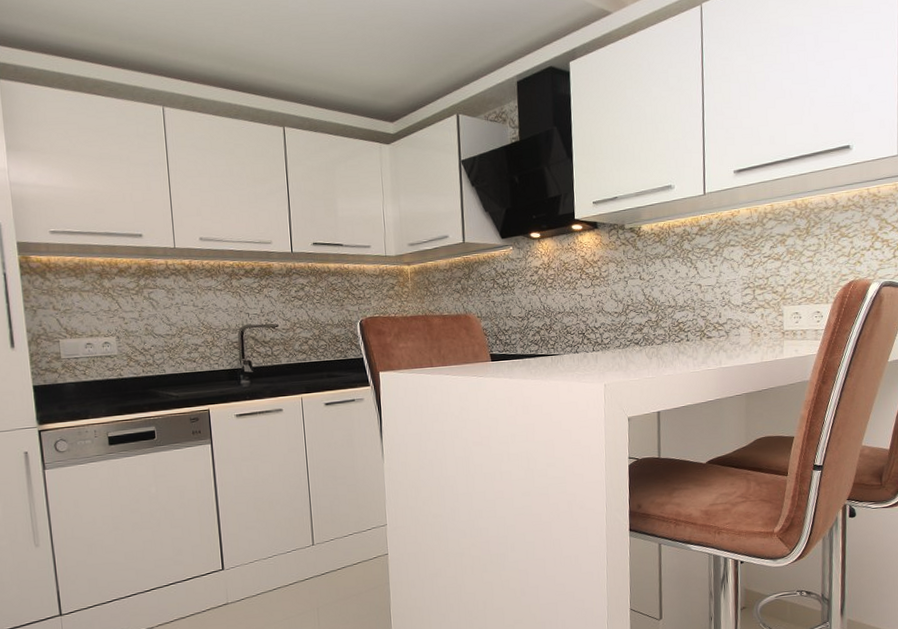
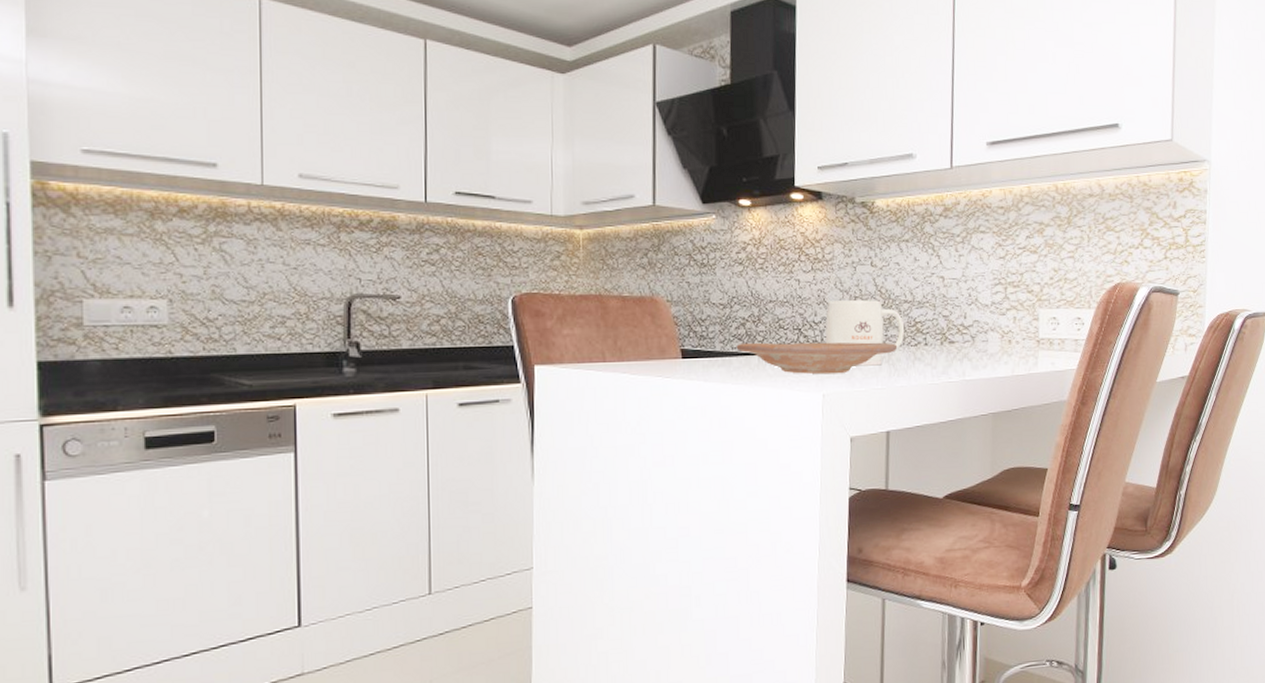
plate: none [533,340,664,369] -> present [736,342,898,374]
mug: none [604,306,670,361] -> present [825,300,905,366]

